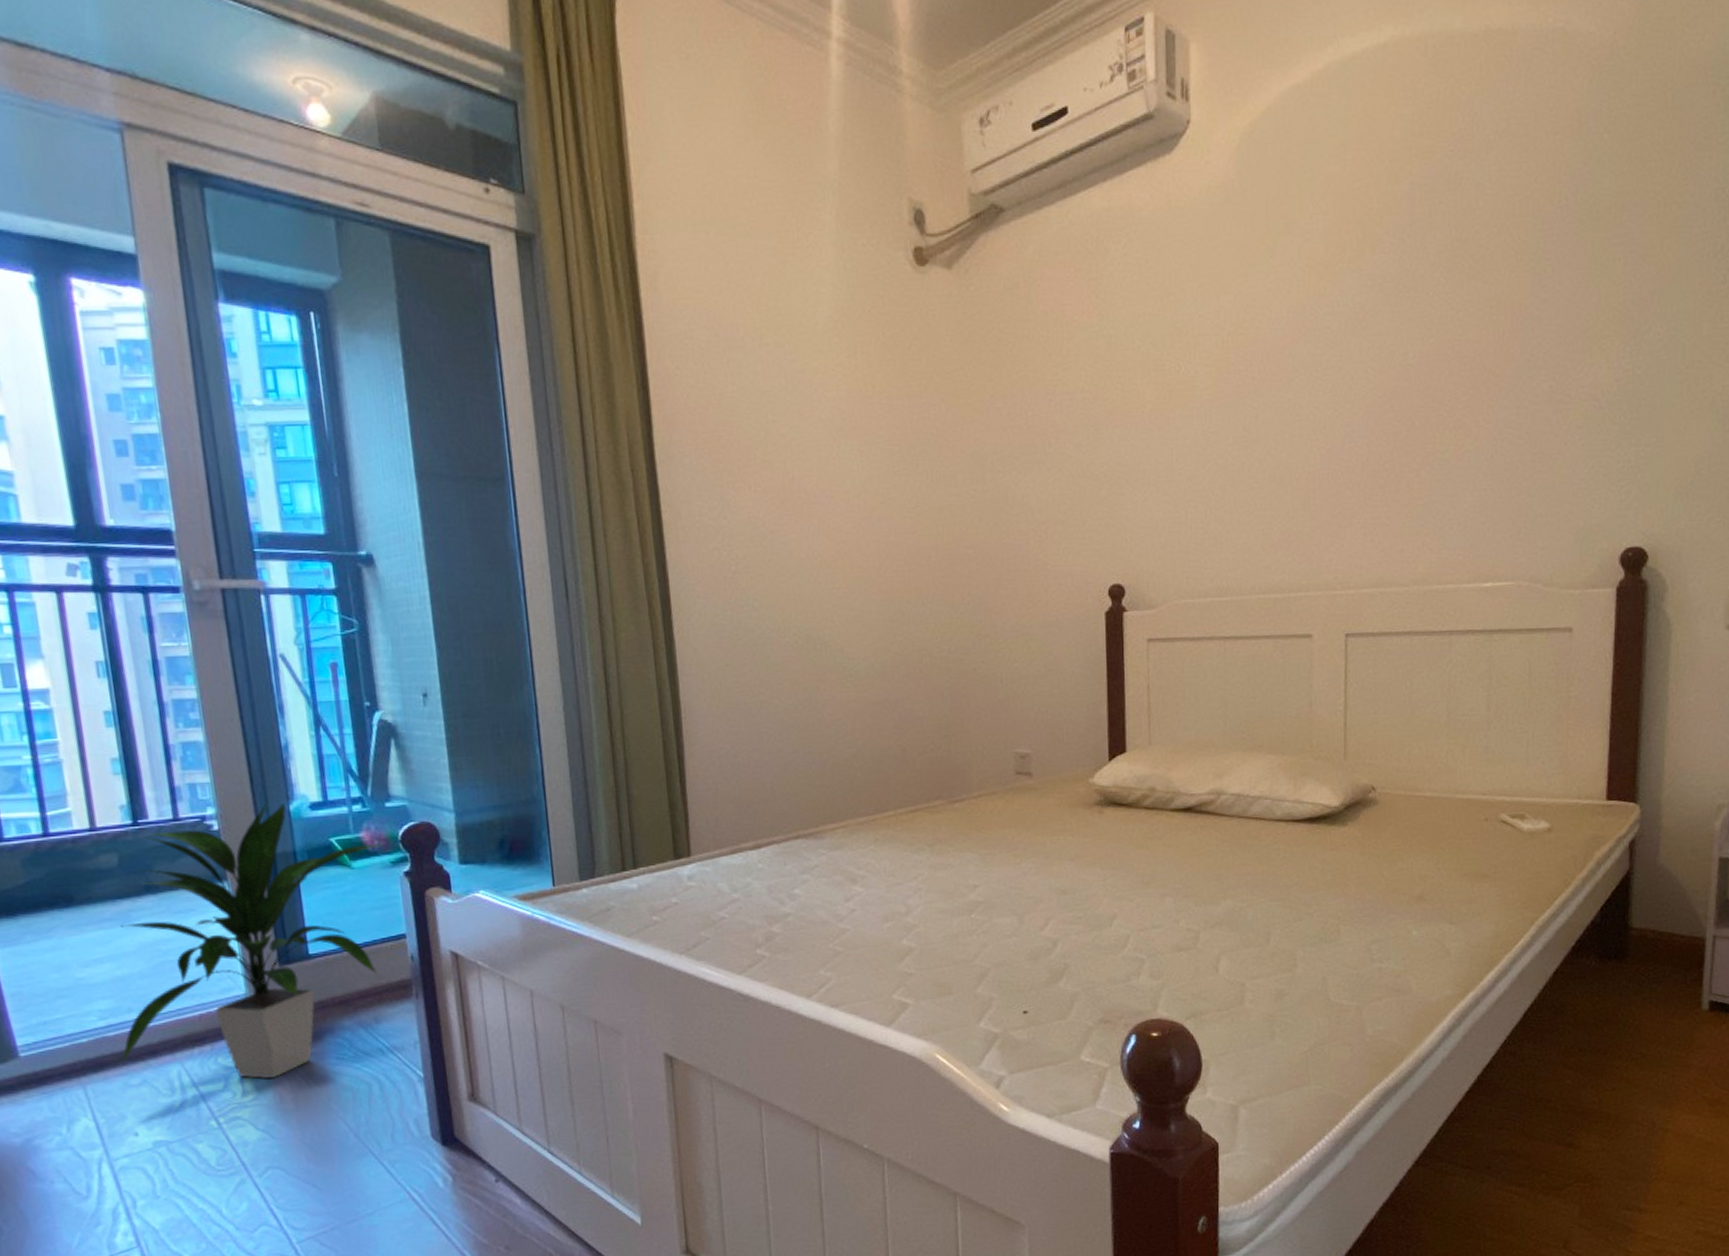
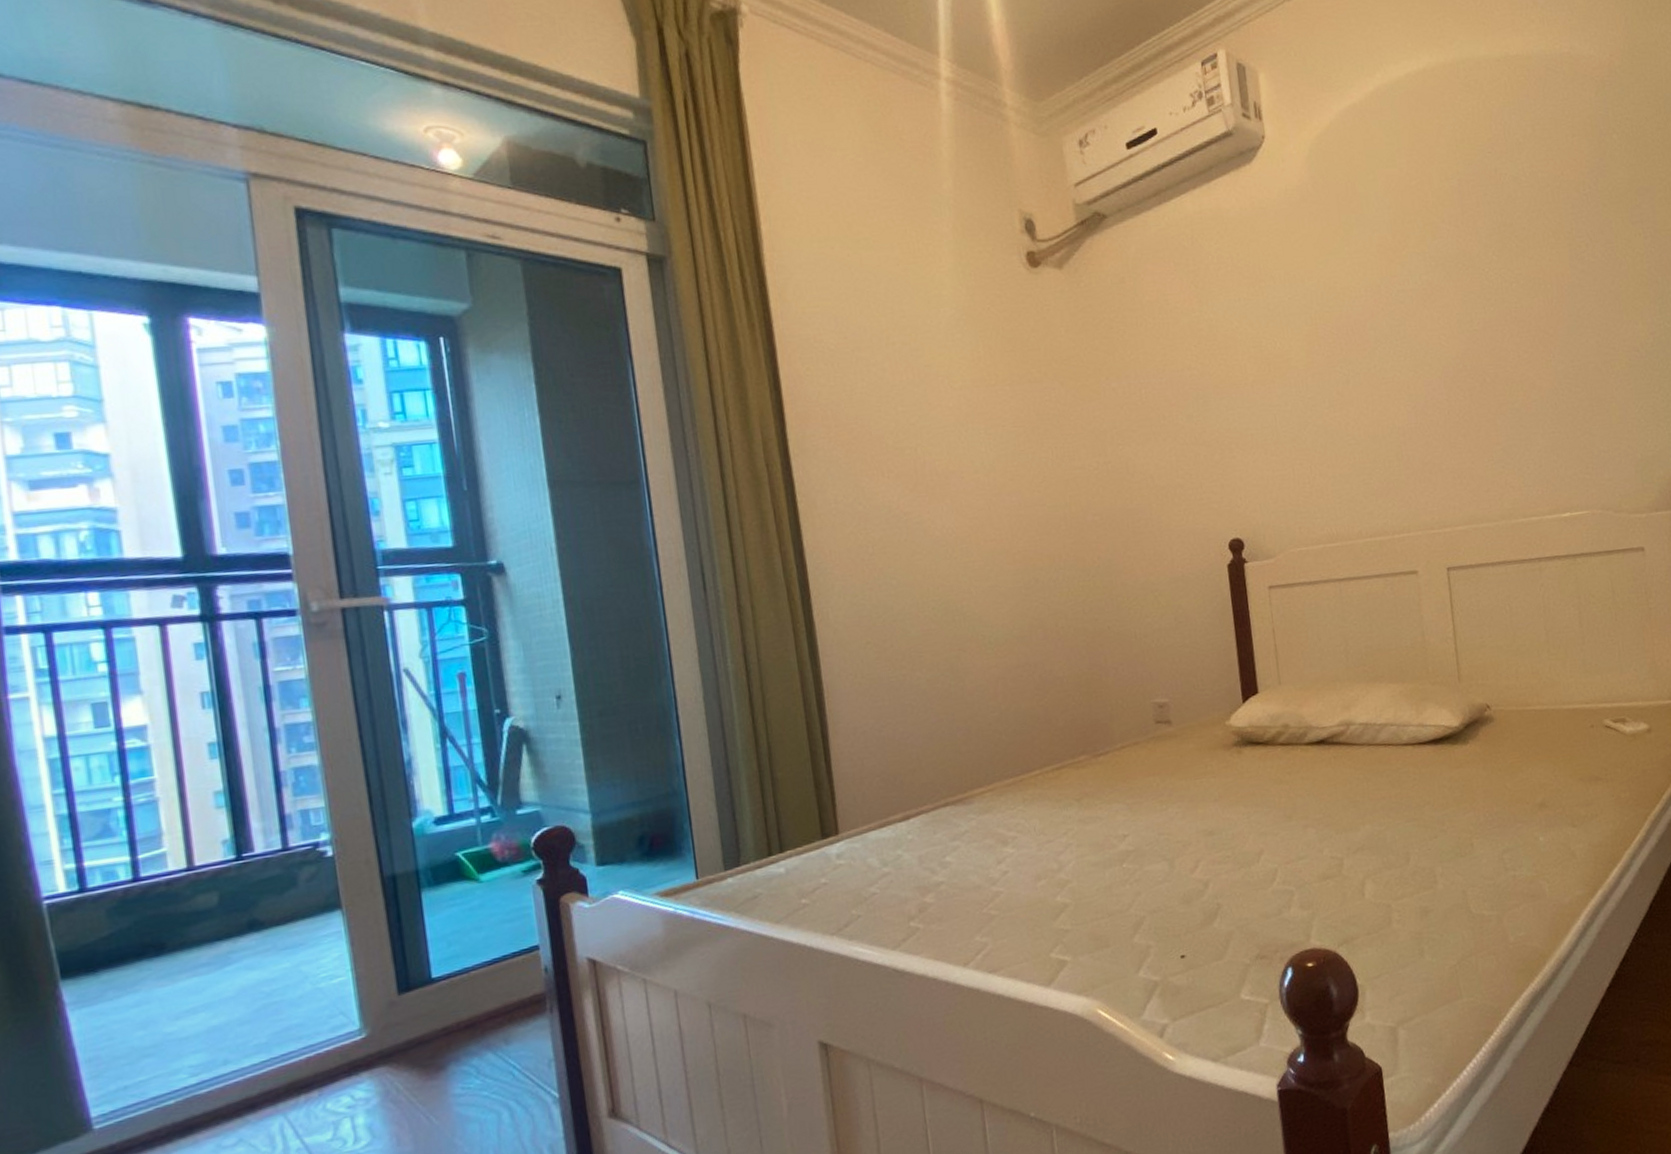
indoor plant: present [120,801,385,1079] -> none [213,819,516,1124]

